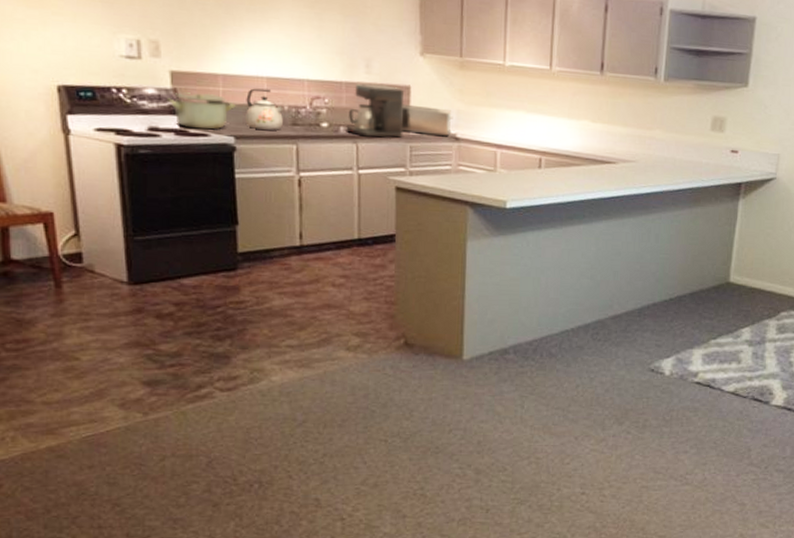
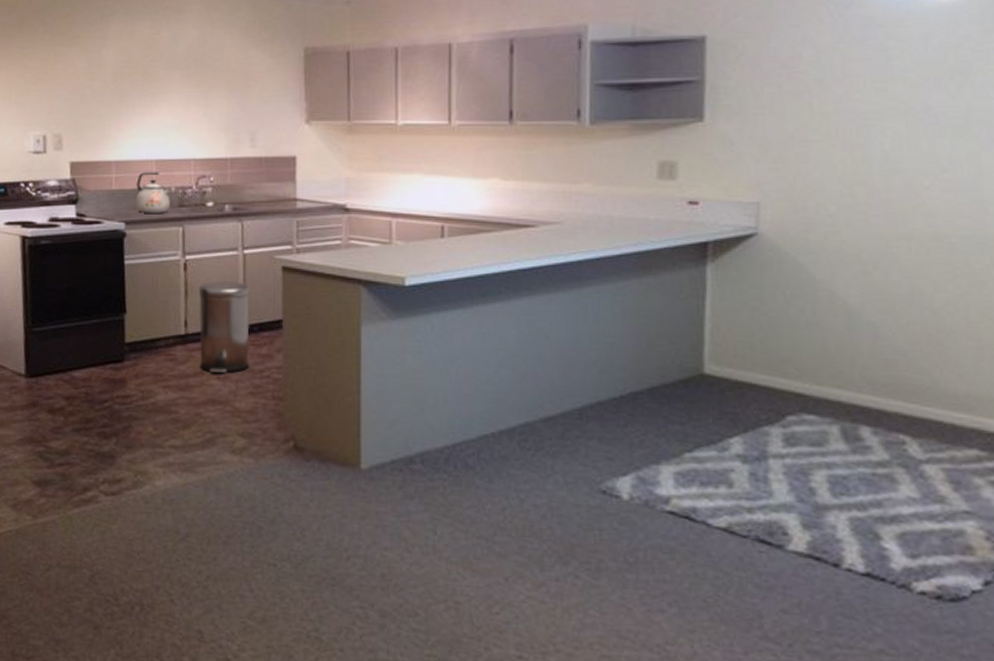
saucepan: present [165,92,236,130] -> none [65,180,127,217]
pedal bin: none [313,198,364,282] -> present [198,281,250,374]
coffee maker: present [346,83,405,138] -> none [231,156,290,215]
toaster: present [401,104,454,137] -> none [287,176,342,209]

